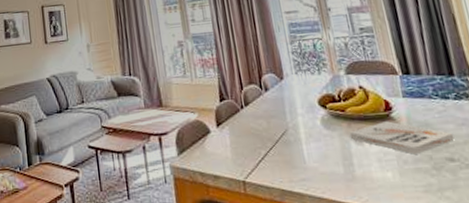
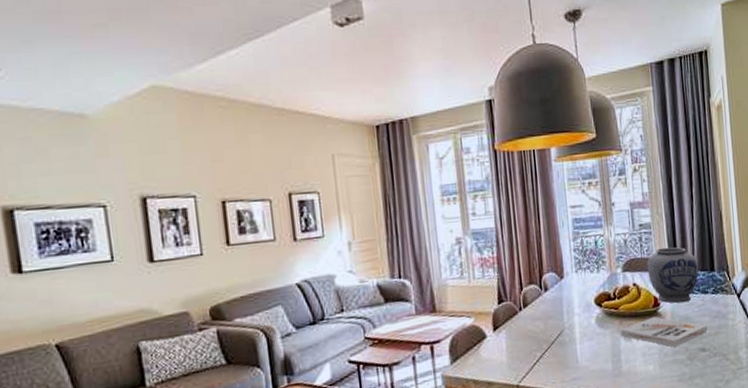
vase: none [372,50,435,109] -> present [647,247,698,304]

